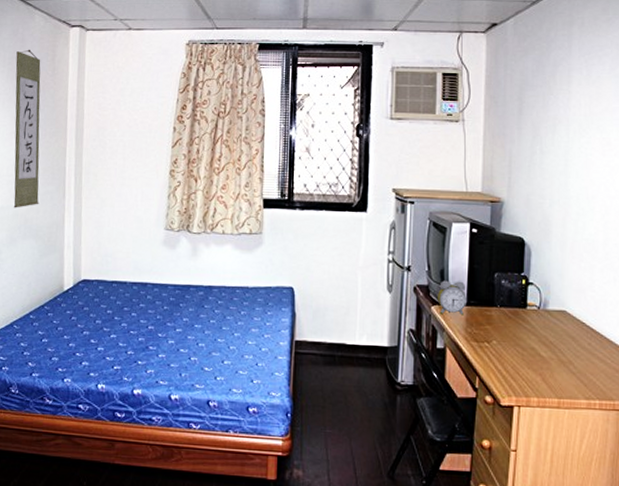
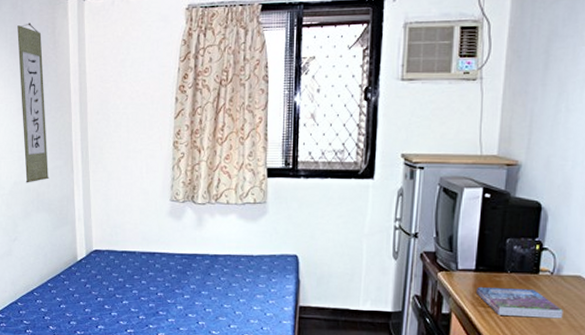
alarm clock: present [438,280,468,316] -> none [445,247,477,282]
book: none [469,322,552,354] -> present [477,287,563,319]

